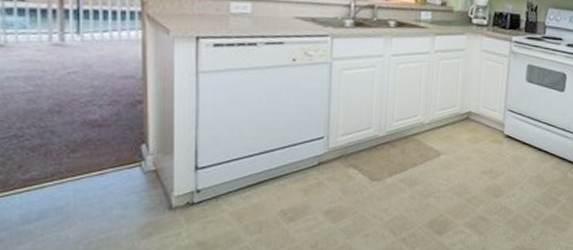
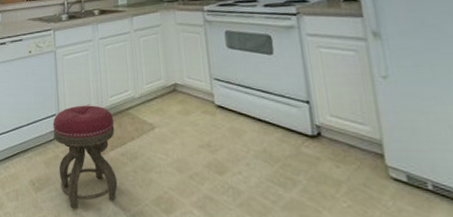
stool: none [318,128,397,237] -> present [53,105,118,209]

